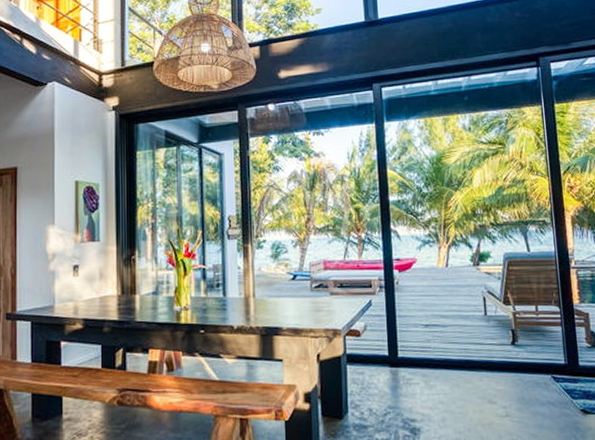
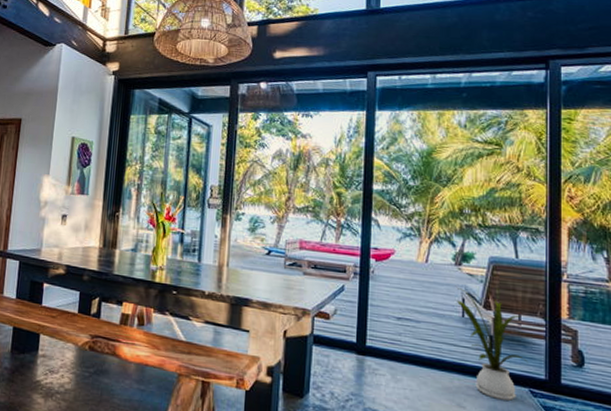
house plant: none [477,287,548,390] -> present [456,287,528,401]

